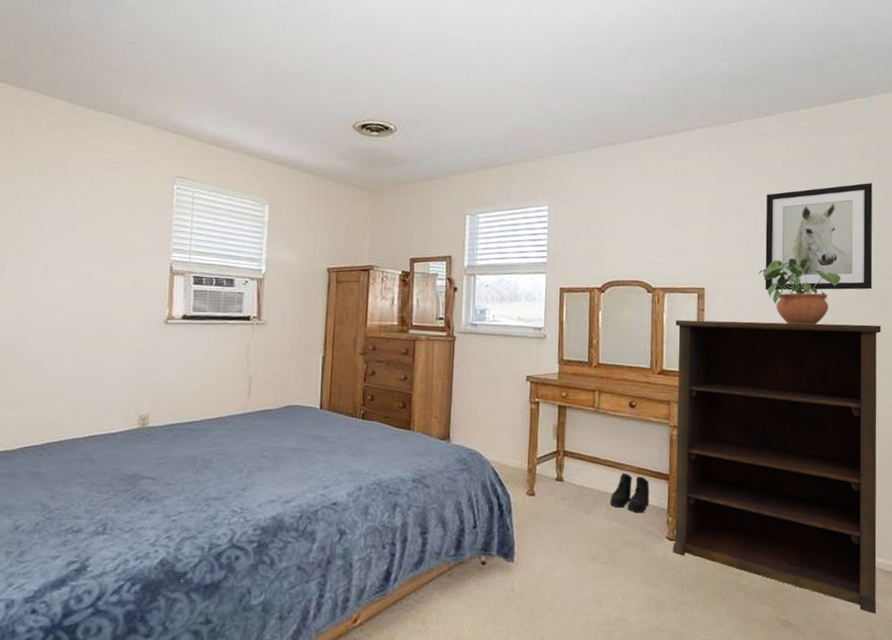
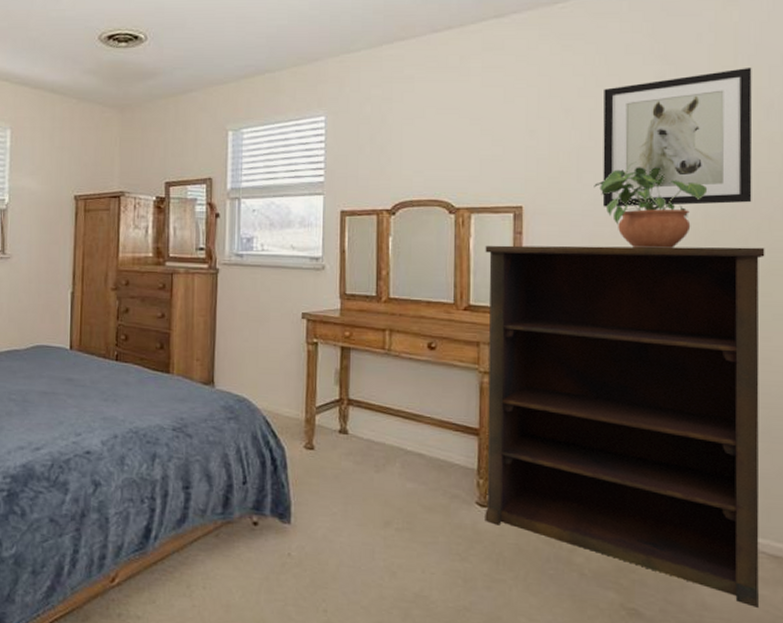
boots: present [610,473,650,513] -> none [406,425,455,473]

